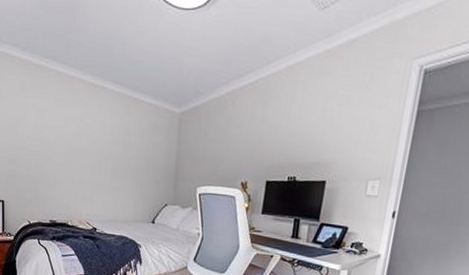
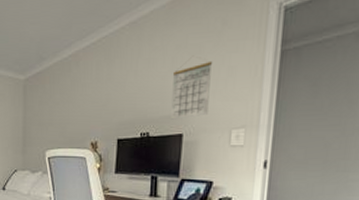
calendar: none [316,113,359,167] -> present [171,60,213,120]

